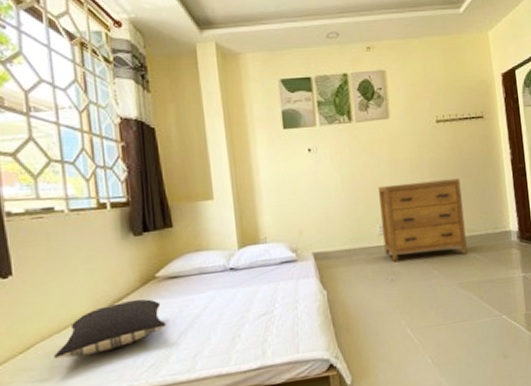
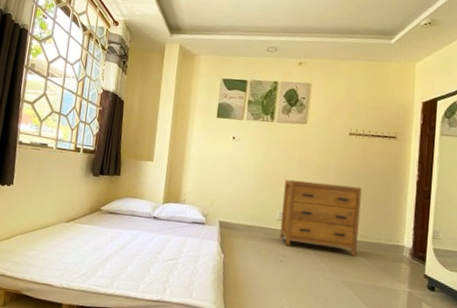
pillow: present [53,299,166,359] -> none [24,221,100,254]

